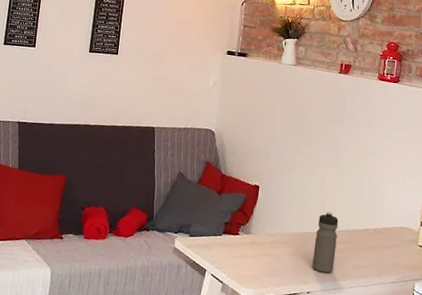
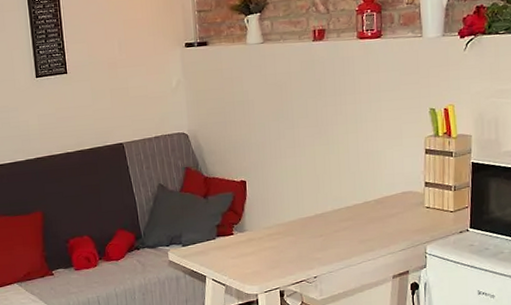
water bottle: present [312,211,339,274] -> none [314,192,339,255]

